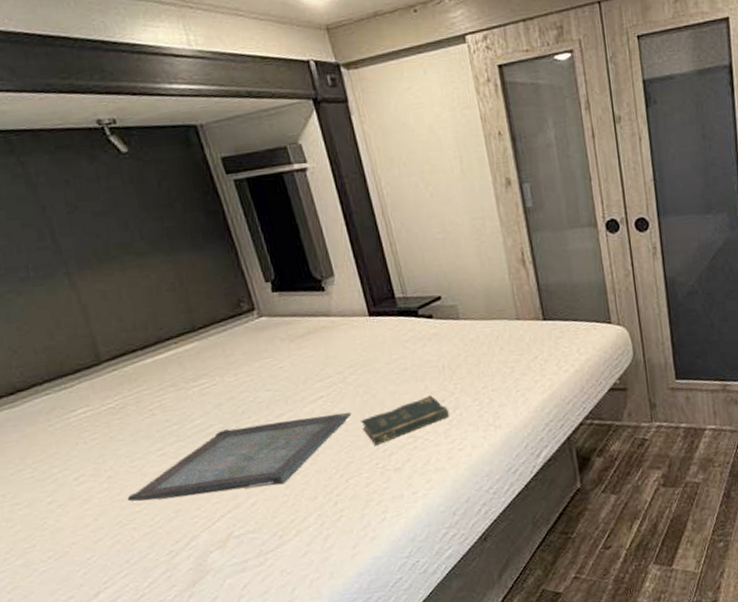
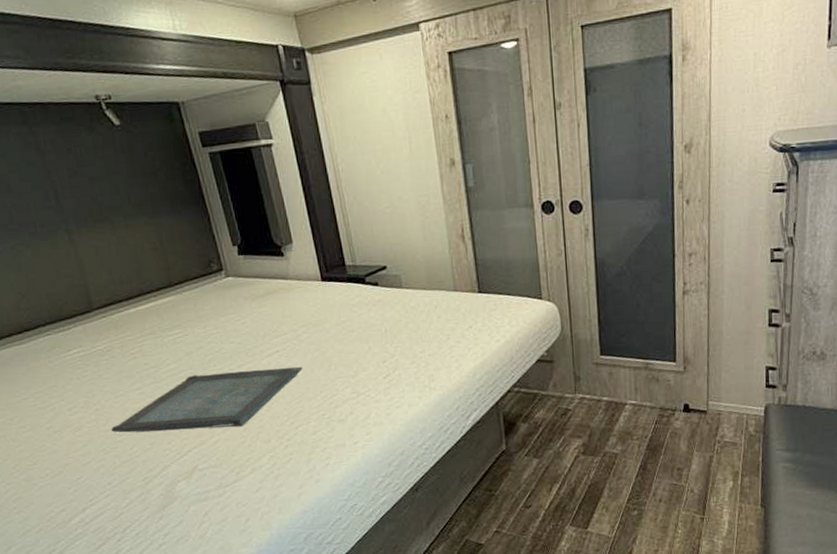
bible: present [361,395,449,445] -> none [311,356,389,398]

